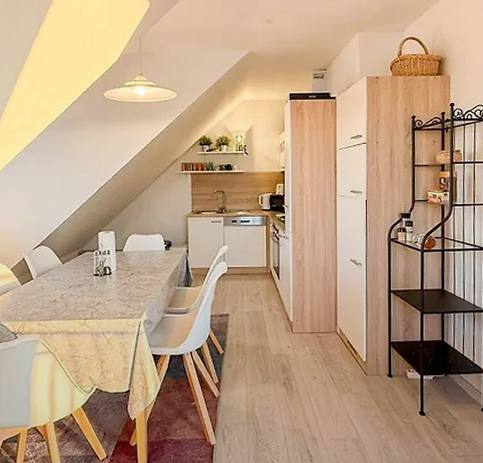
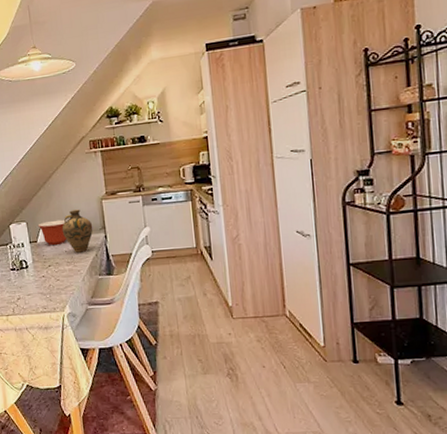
mixing bowl: none [125,232,154,255] -> present [37,219,68,246]
jug: none [148,224,177,265] -> present [62,209,93,254]

